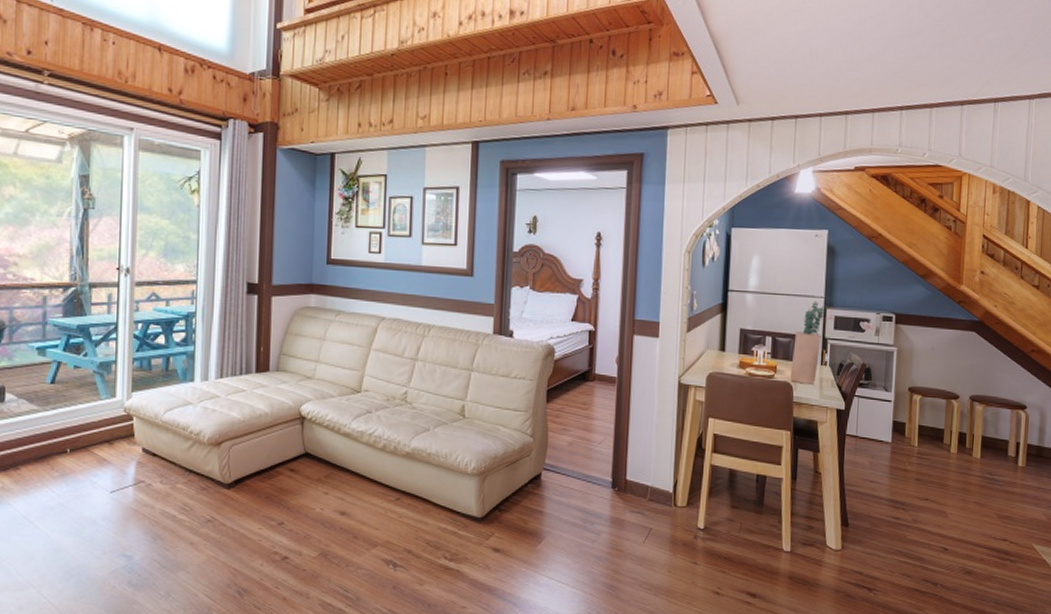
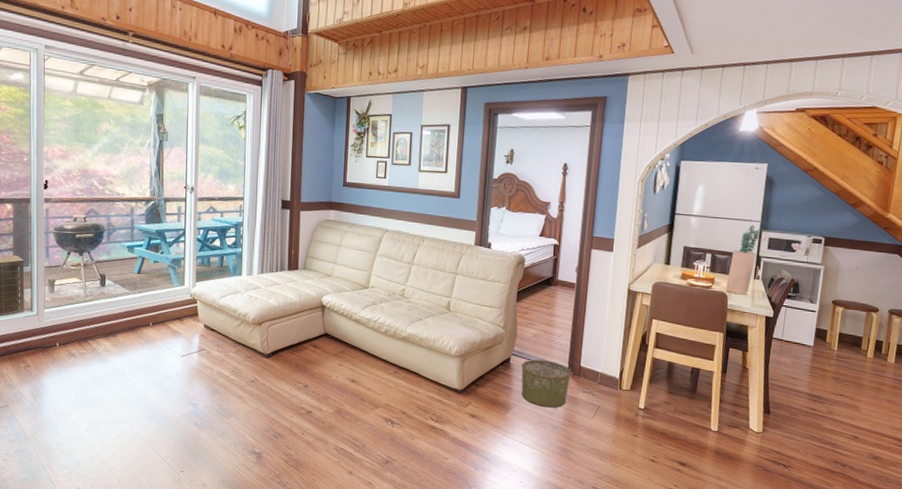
basket: none [554,474,616,534] -> present [521,359,572,408]

